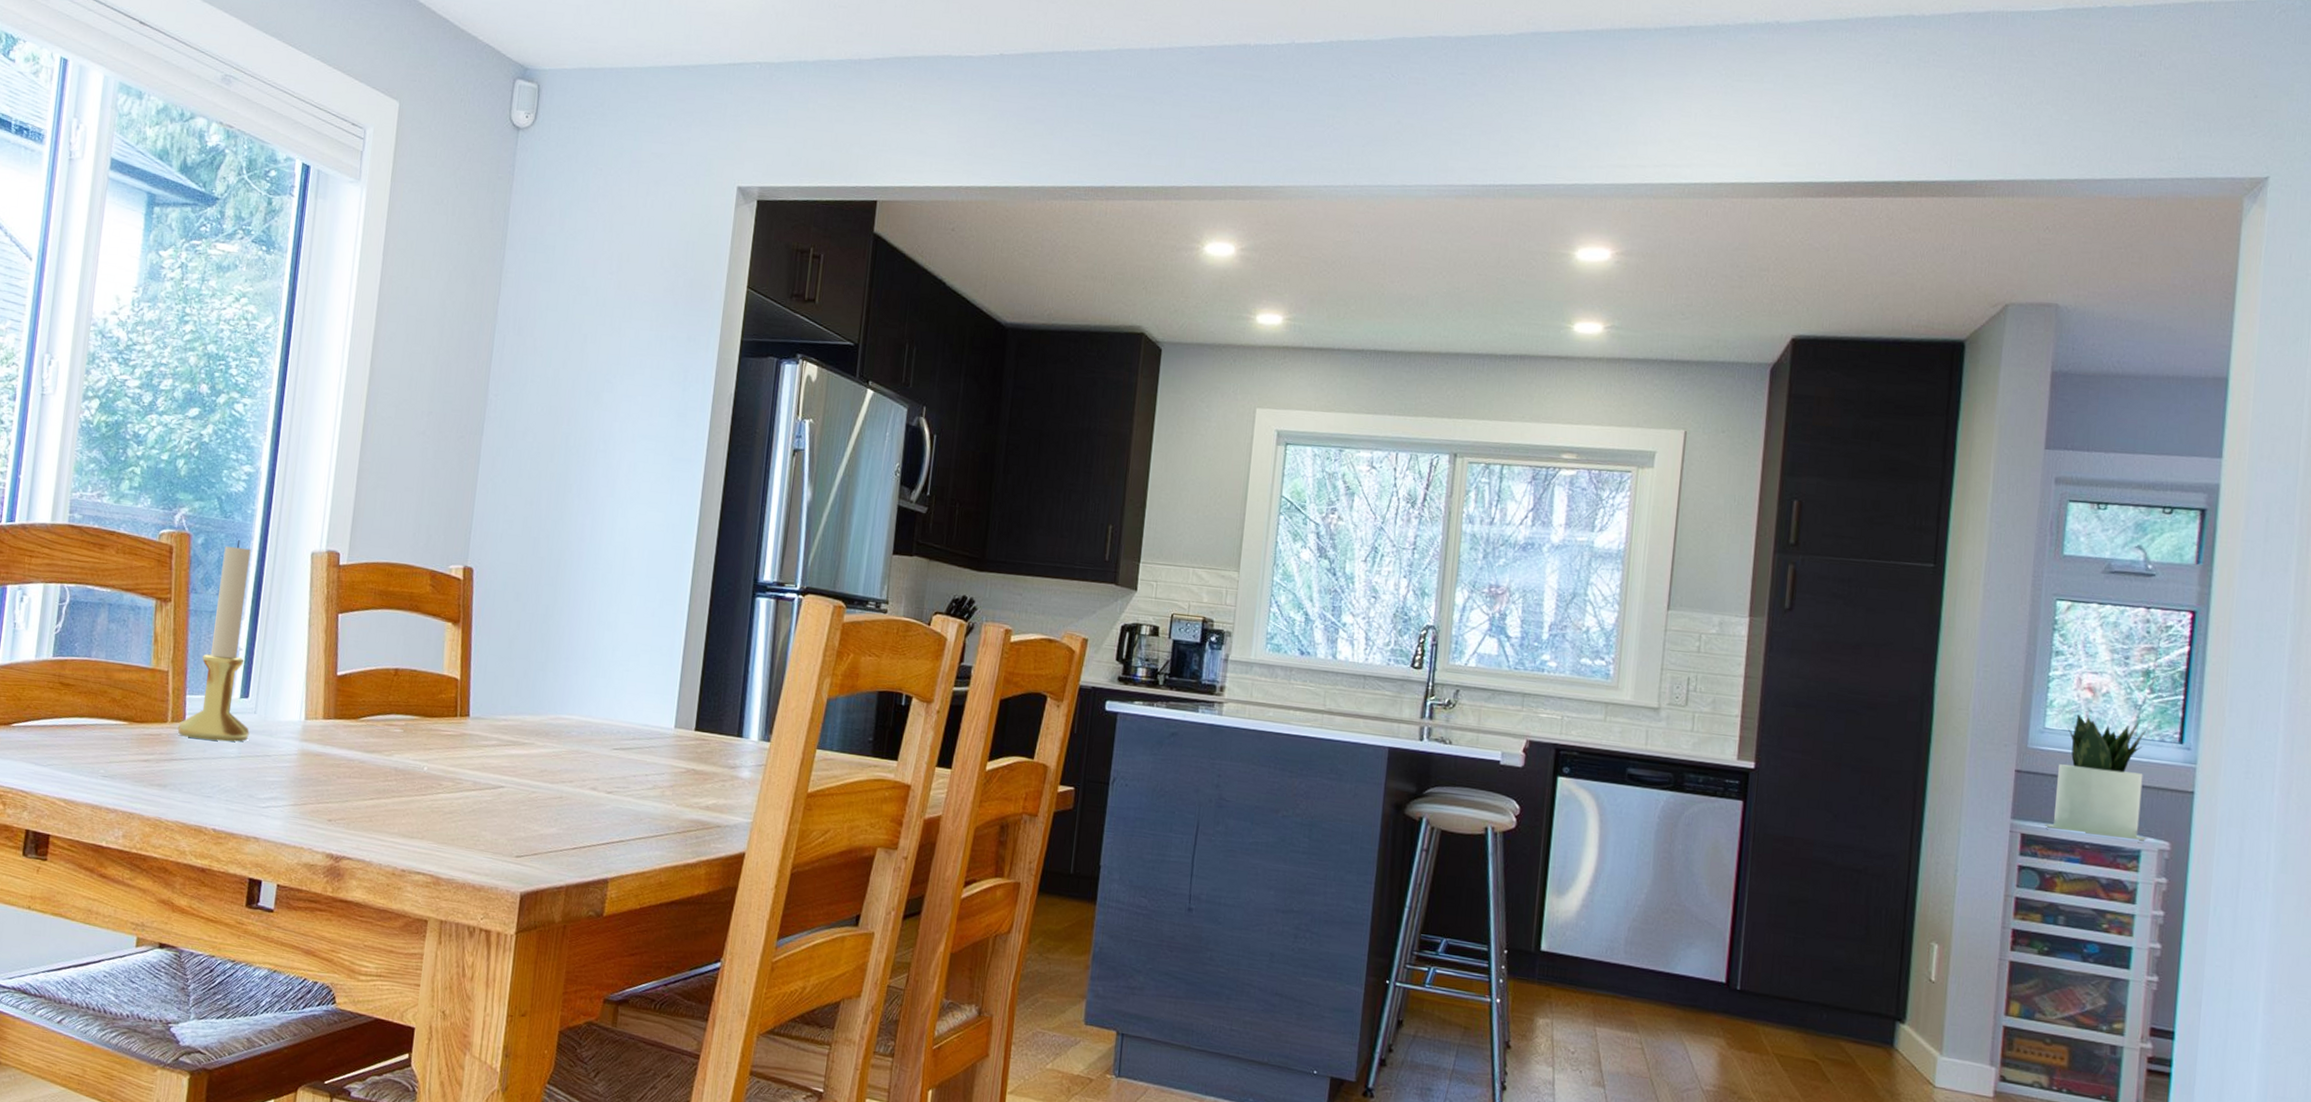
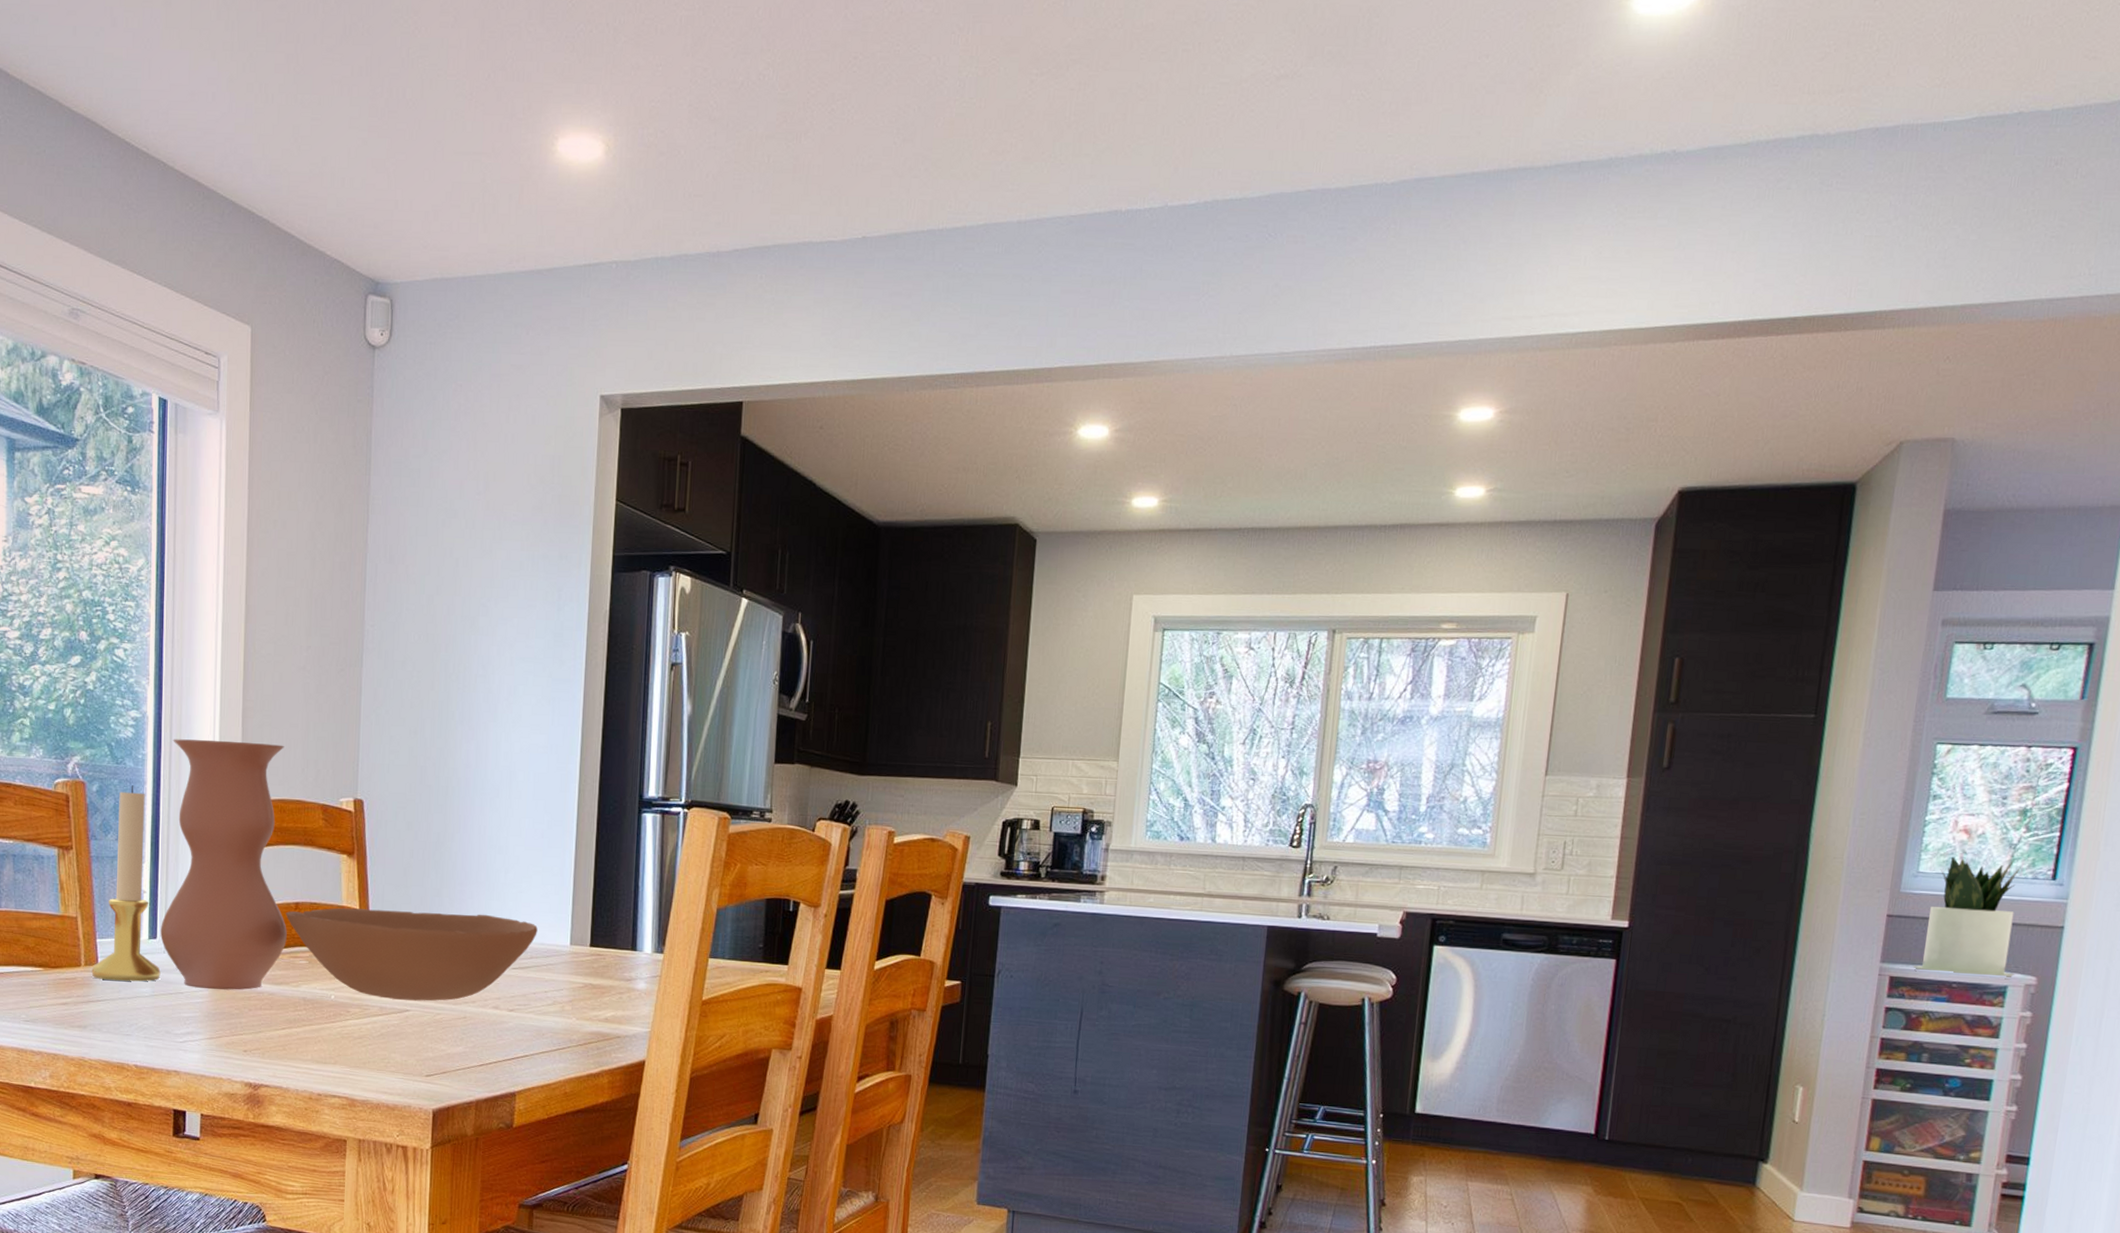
vase: none [253,496,397,756] -> present [160,739,287,990]
bowl: none [384,676,642,779] -> present [285,907,538,1001]

